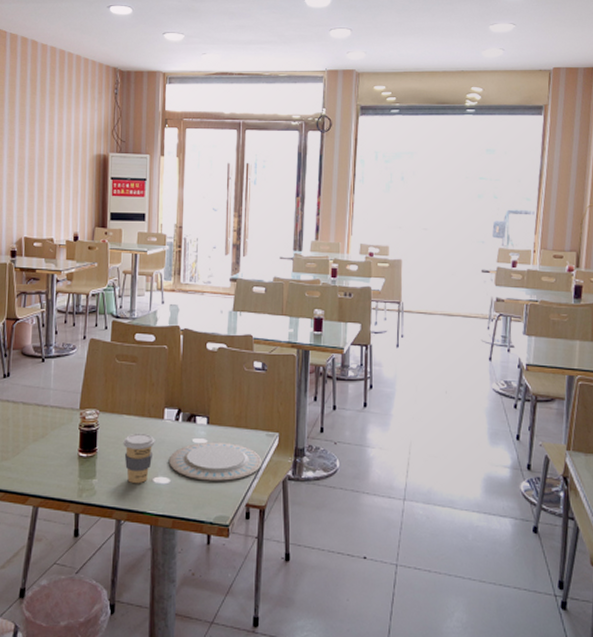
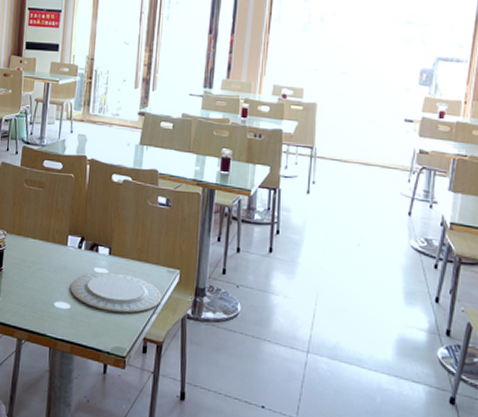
coffee cup: present [123,433,155,483] -> none [27,256,58,306]

